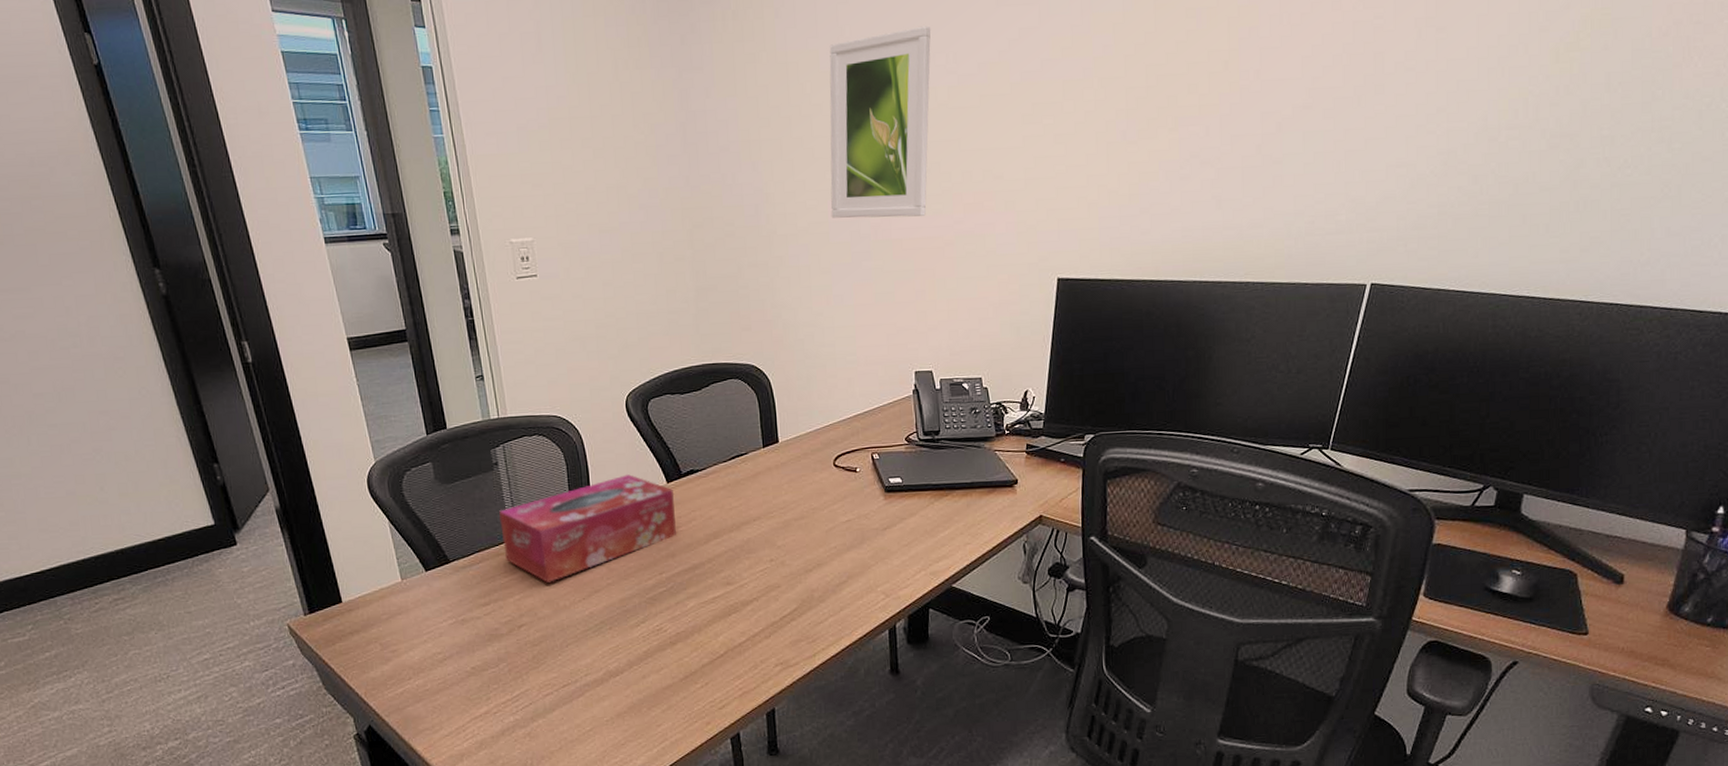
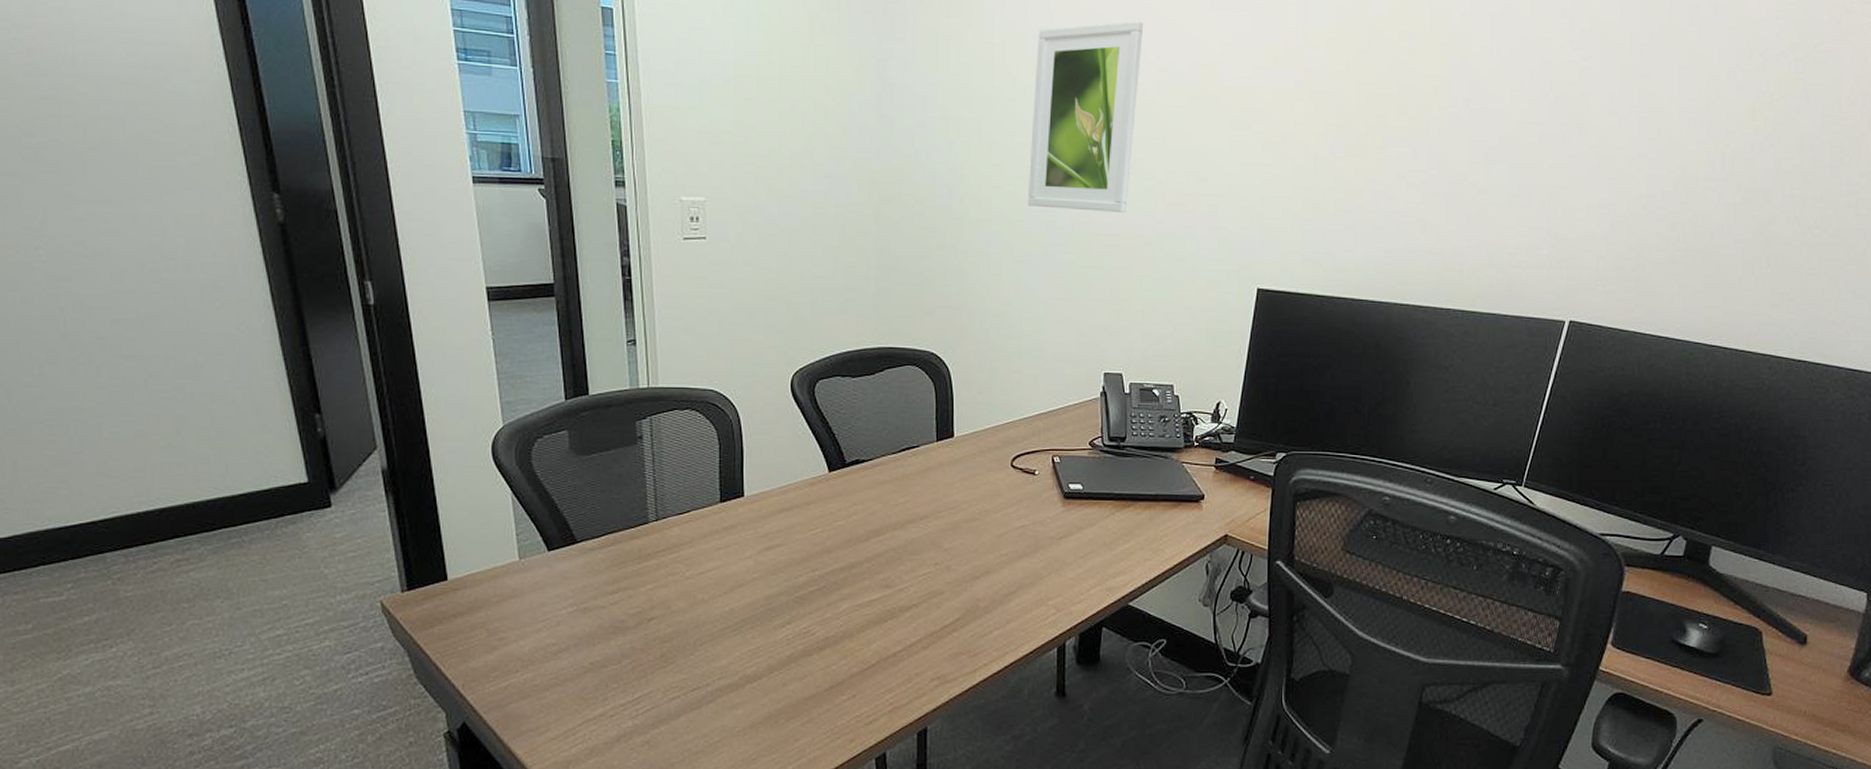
tissue box: present [499,474,676,583] -> none [639,460,836,573]

